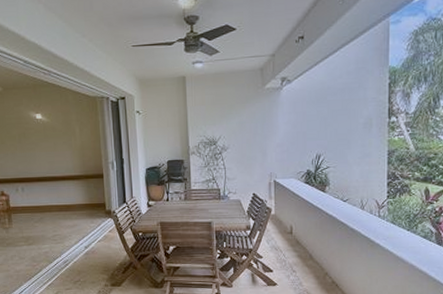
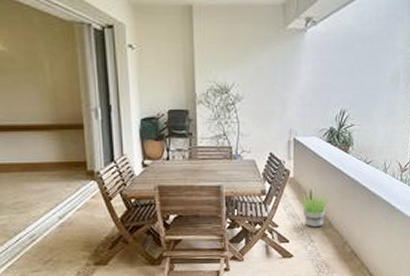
potted plant: none [280,227,310,258] -> present [298,192,330,227]

